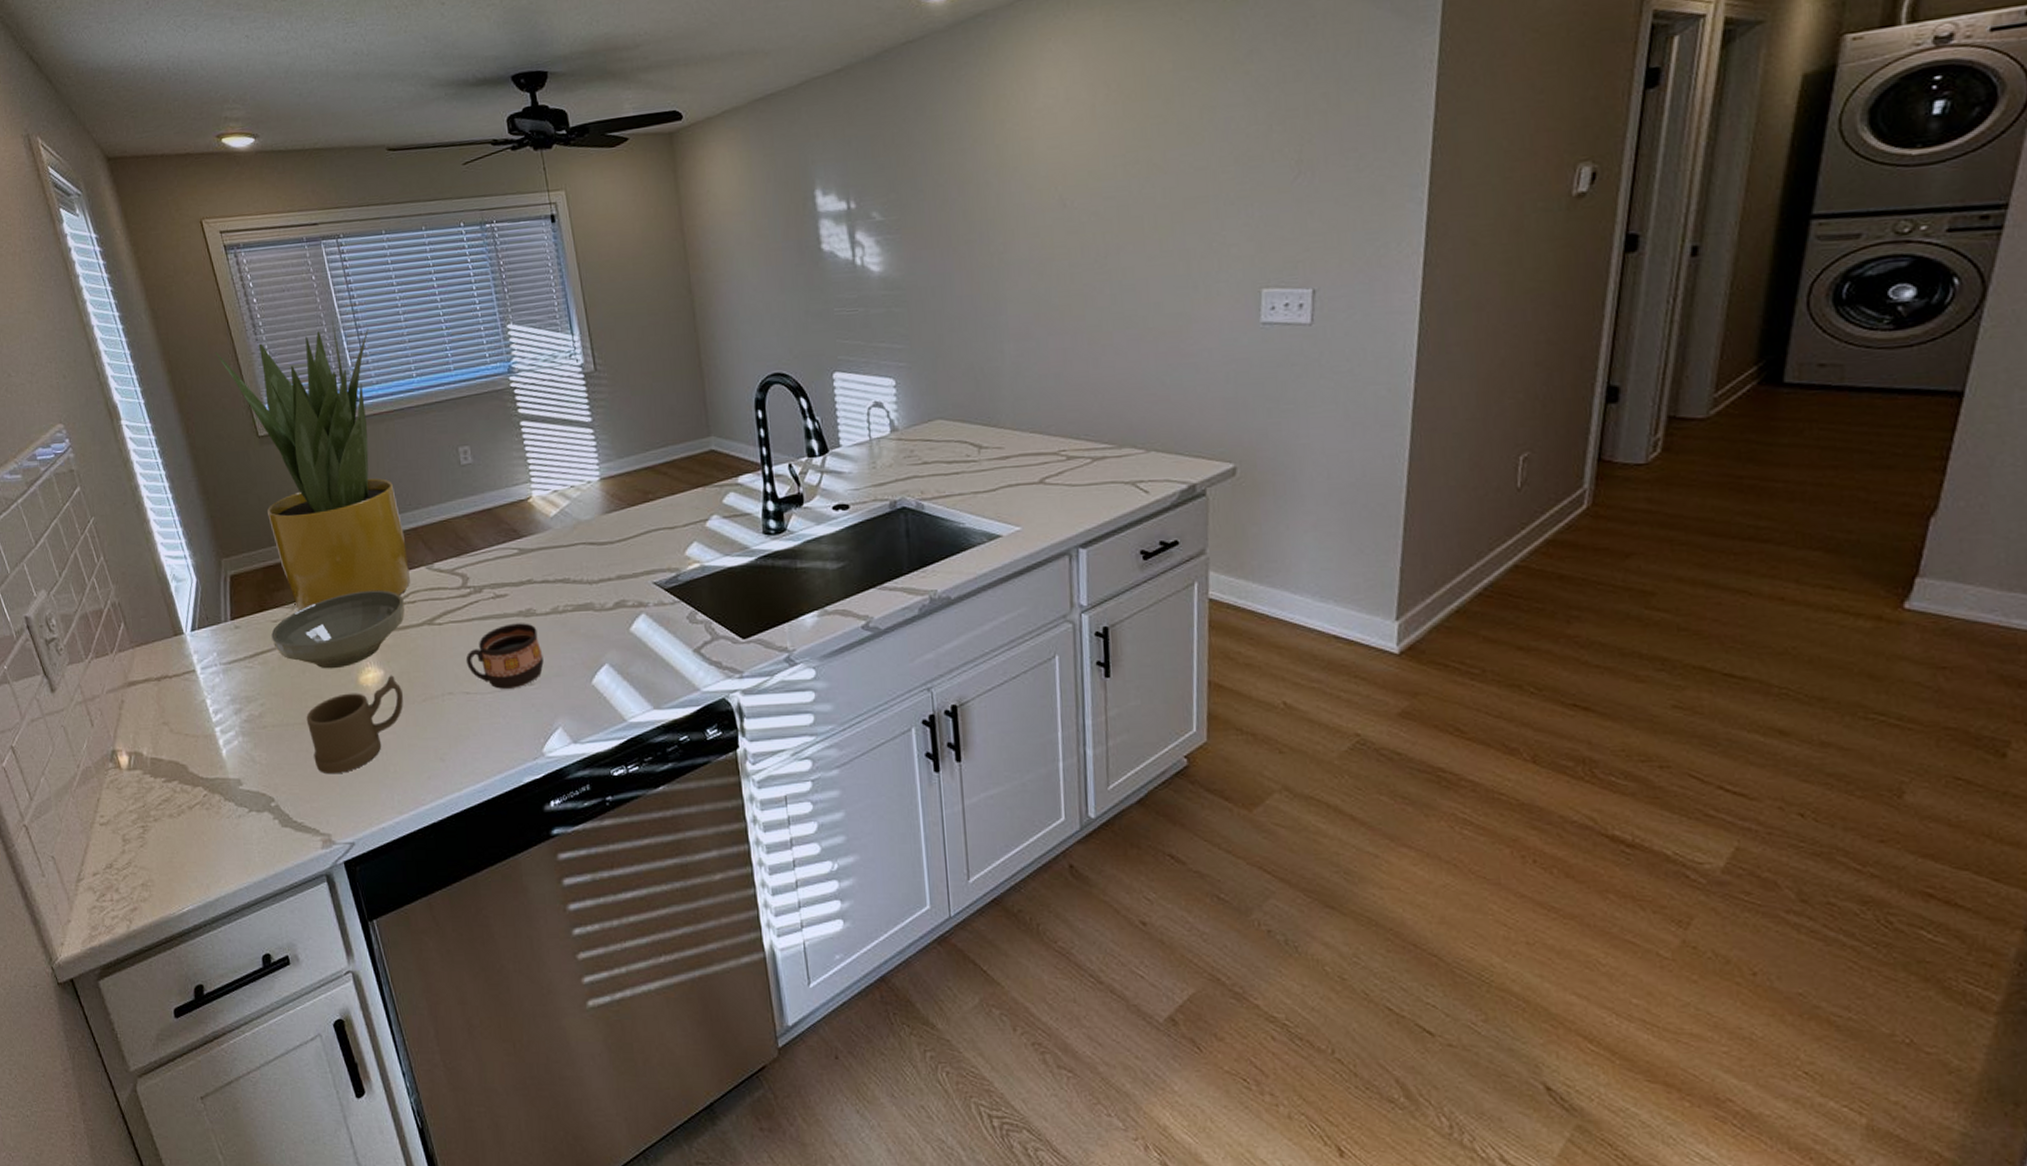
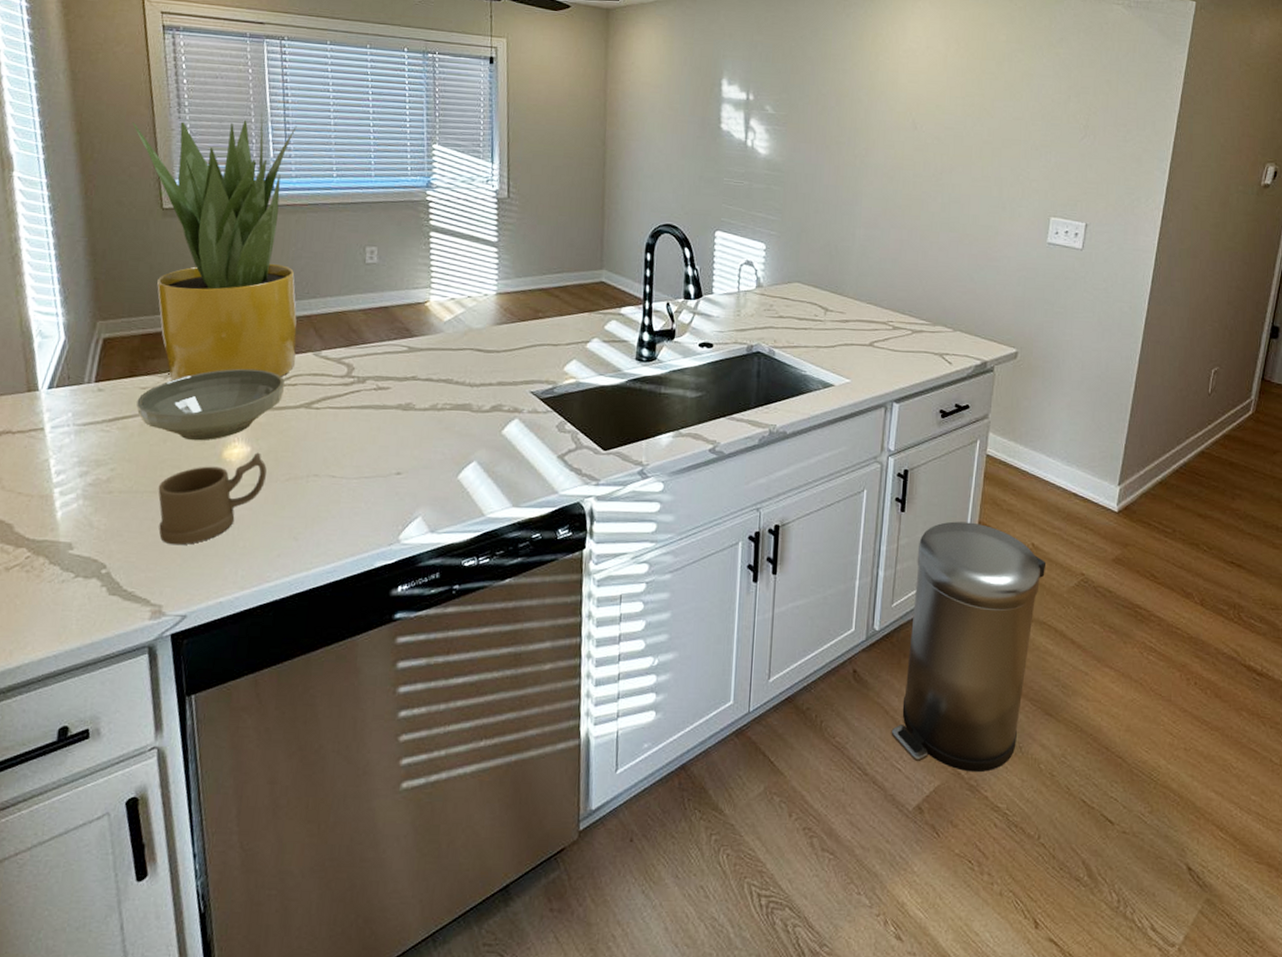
cup: present [465,623,544,689] -> none [337,415,415,476]
pedal bin: none [1125,682,1305,978] -> present [891,521,1045,773]

